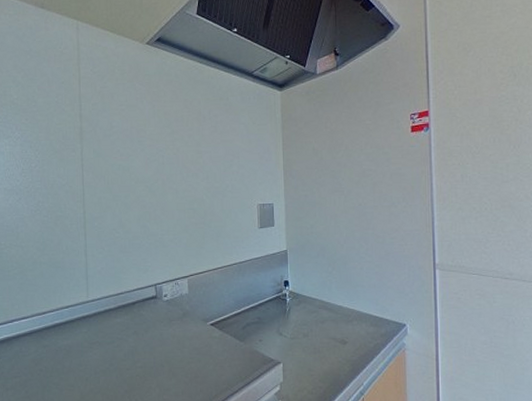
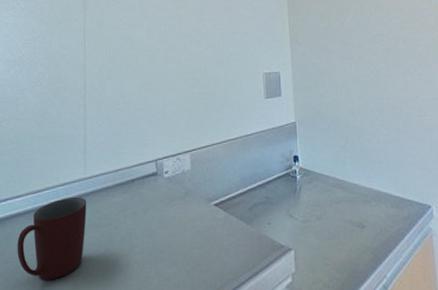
mug: none [25,318,91,392] -> present [17,196,87,280]

